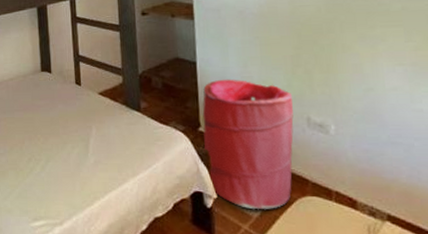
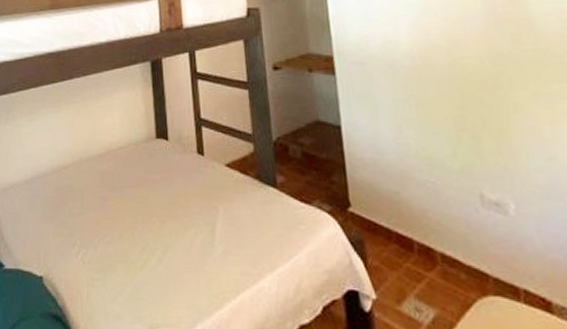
laundry hamper: present [202,79,294,210] -> none [351,146,469,315]

